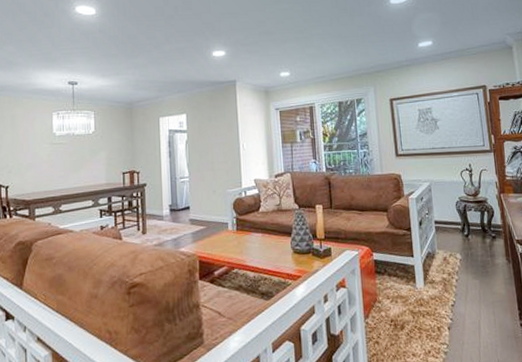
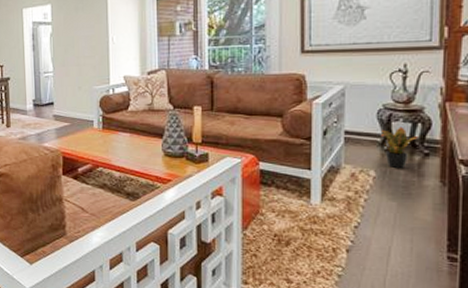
potted plant: none [460,215,487,251] -> present [380,127,418,169]

